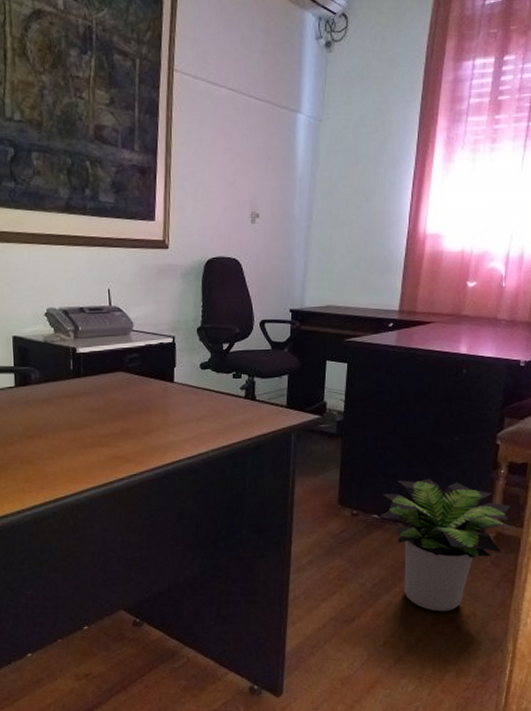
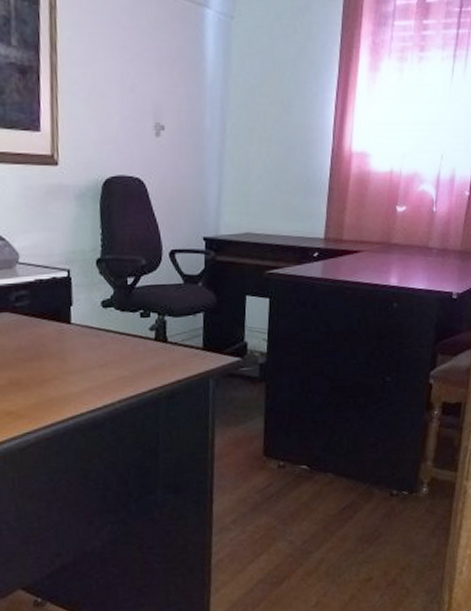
potted plant: present [378,479,518,612] -> none [306,424,453,566]

